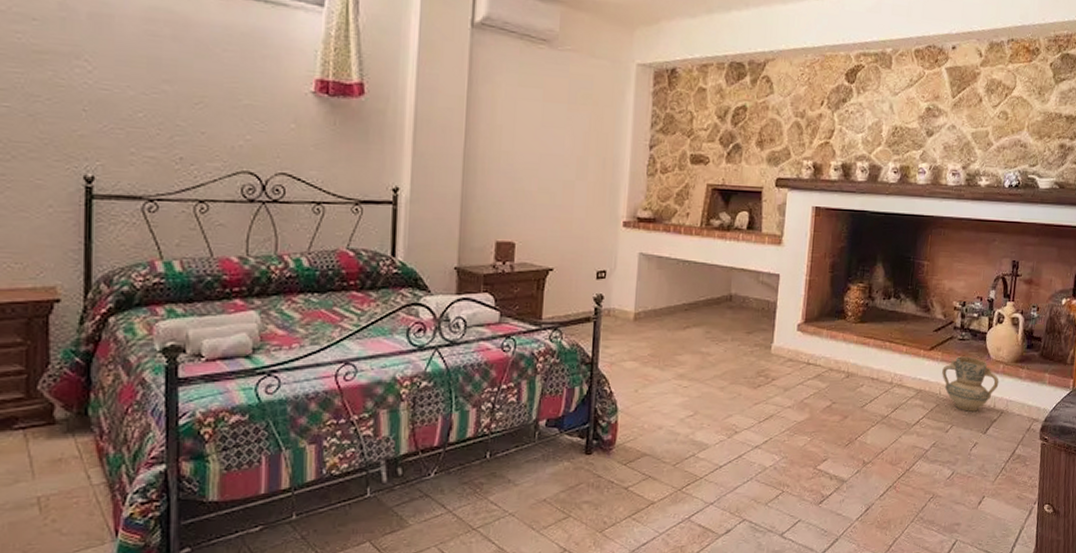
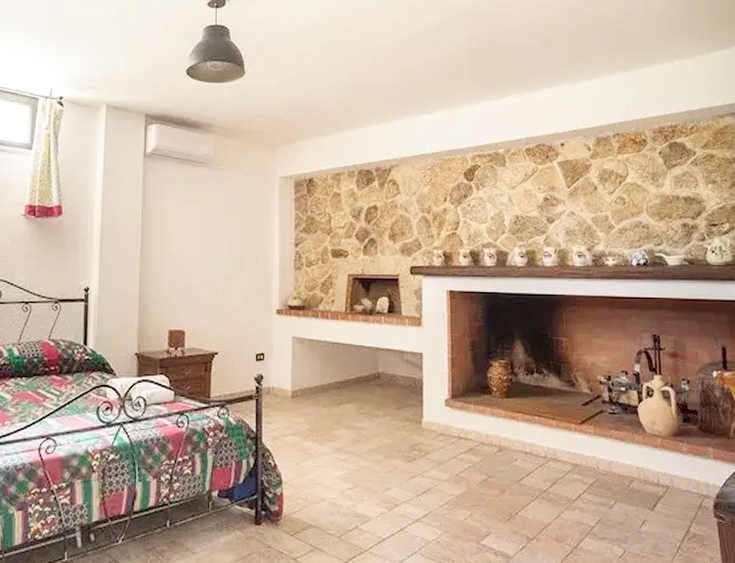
ceramic jug: present [942,356,999,412] -> none [597,430,659,487]

